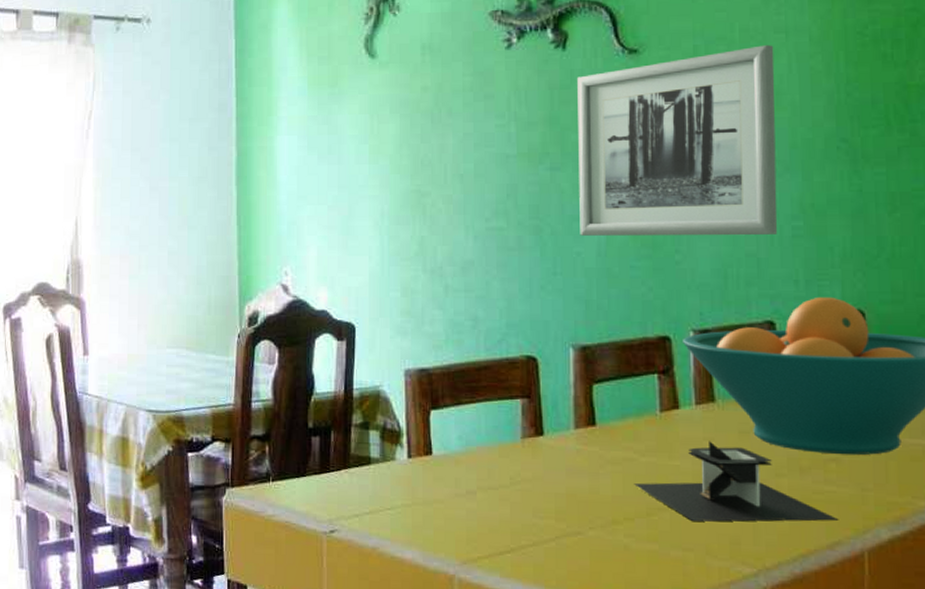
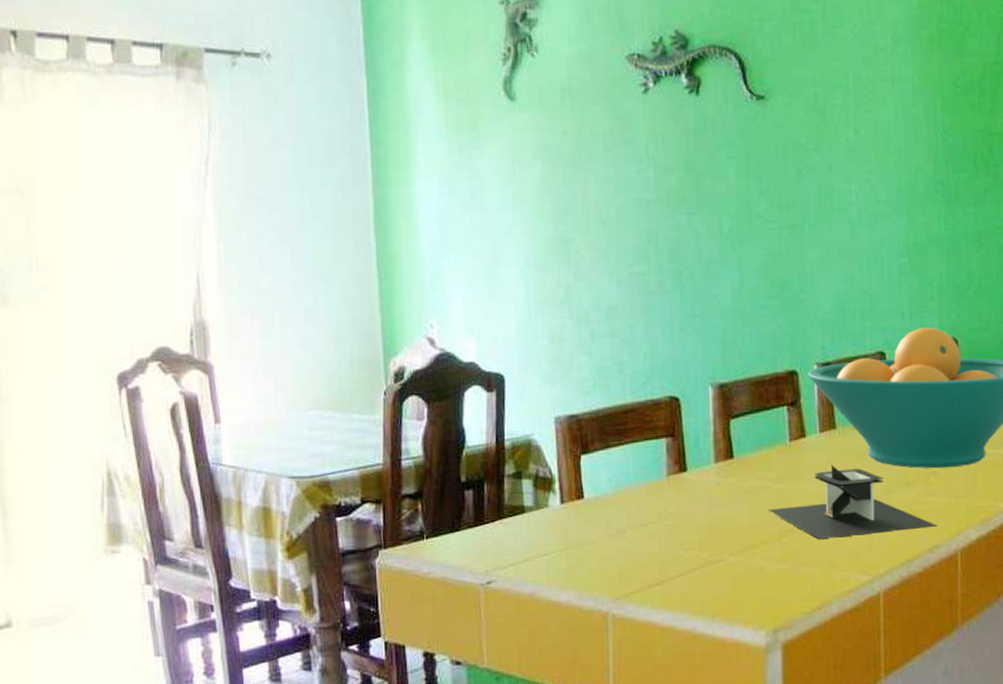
wall art: present [577,45,778,236] -> none [710,94,887,278]

